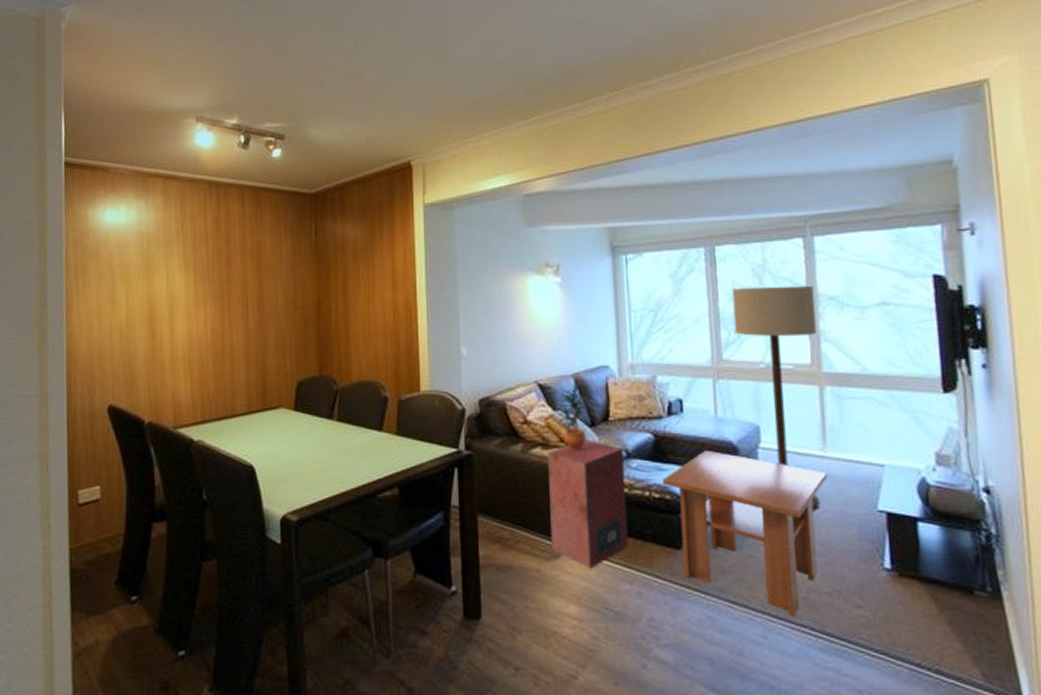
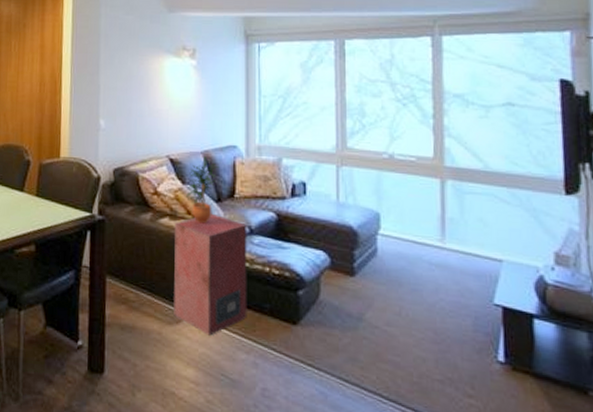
coffee table: present [663,450,827,618] -> none [283,232,444,401]
floor lamp: present [731,285,820,510] -> none [359,81,441,299]

